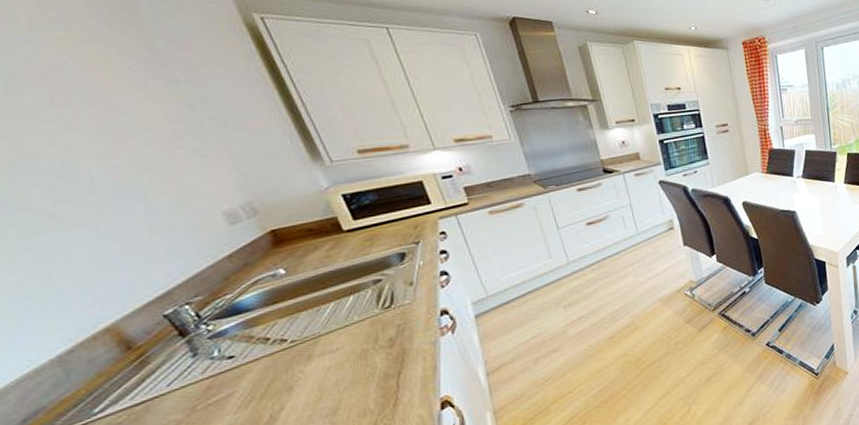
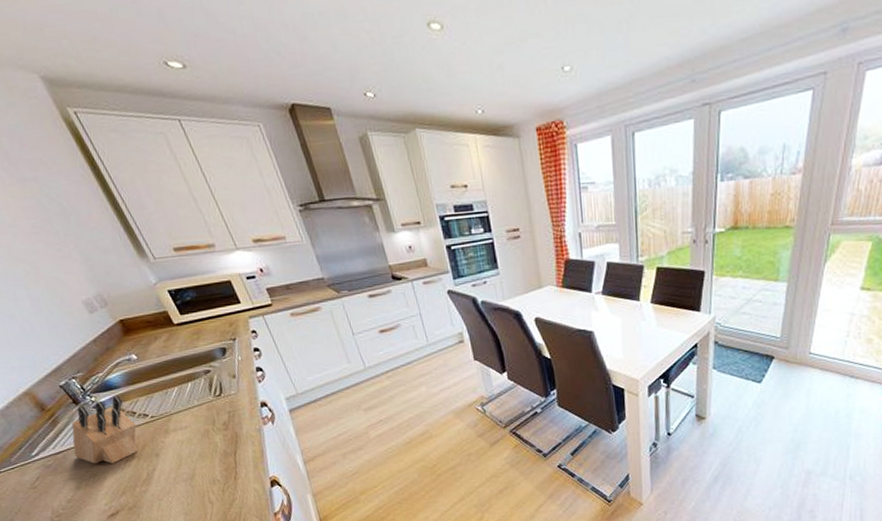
knife block: none [163,320,268,413] -> present [71,395,139,464]

